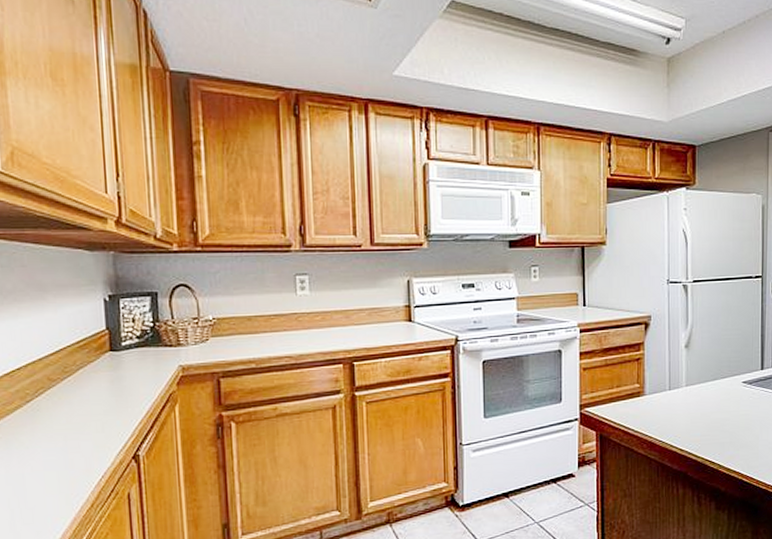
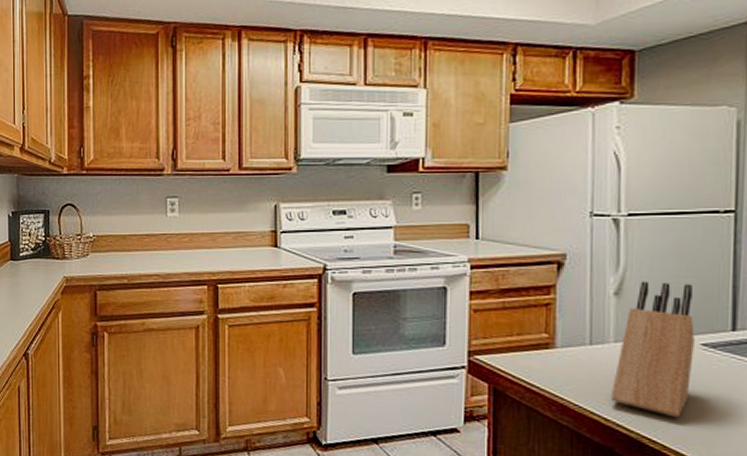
knife block: none [684,335,738,442] -> present [610,281,695,418]

